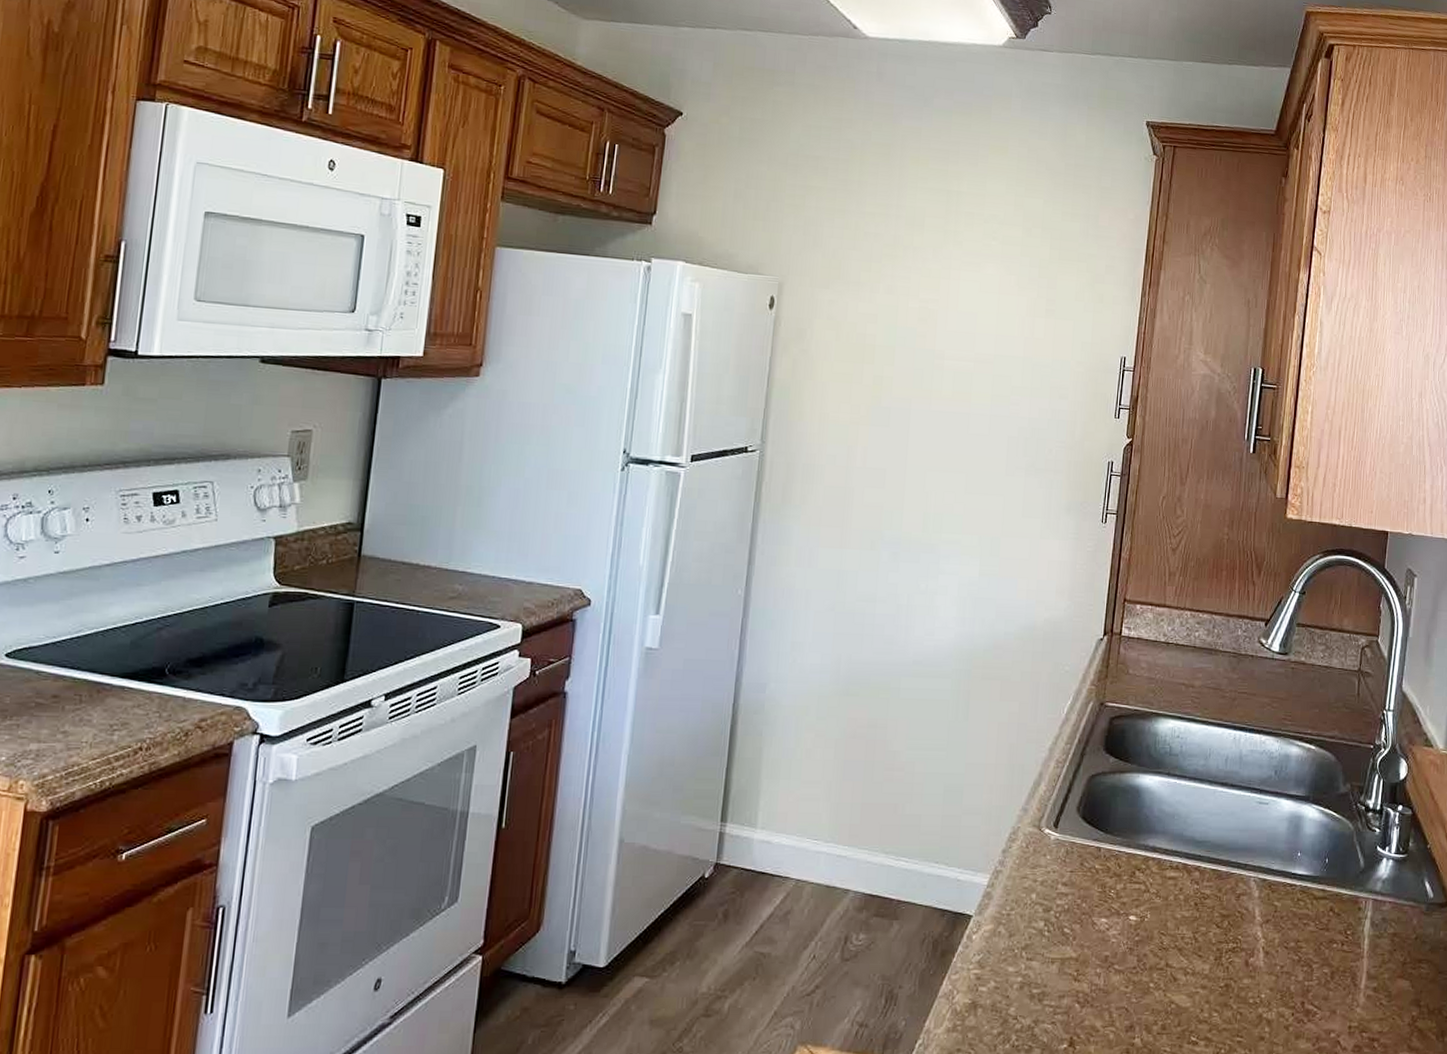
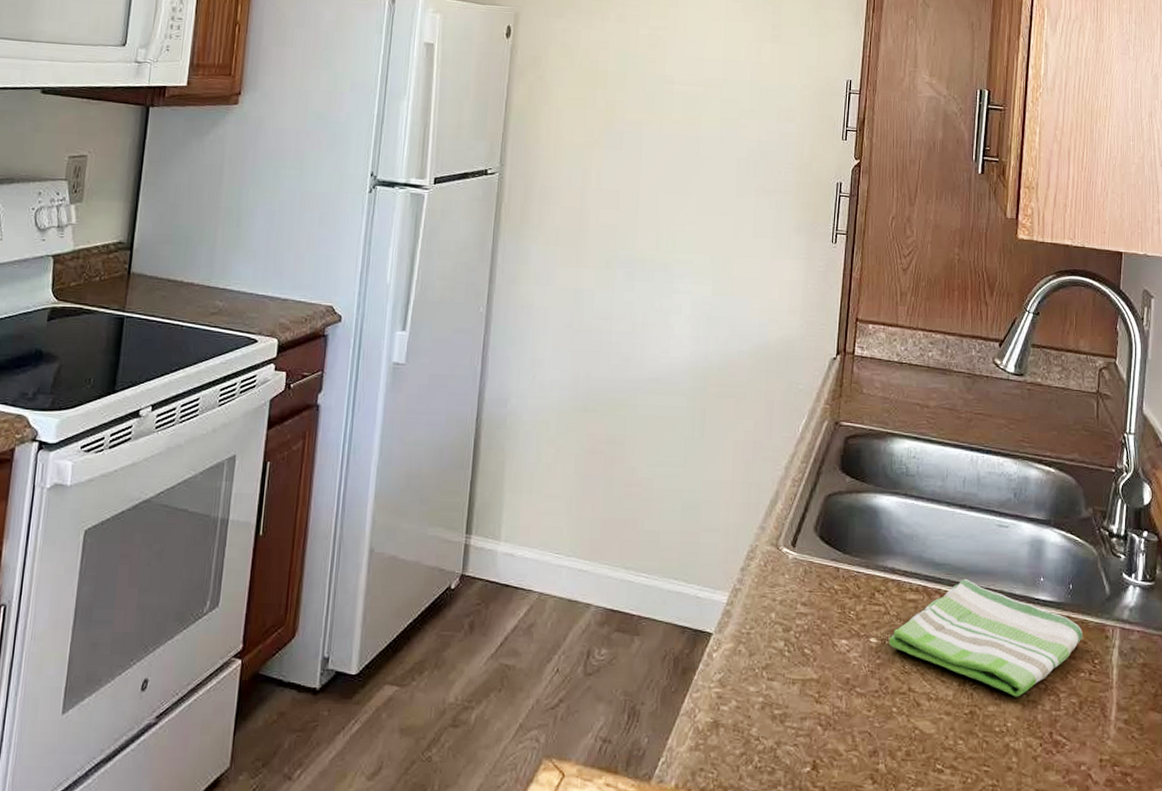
dish towel: none [1147,855,1337,969] -> present [888,578,1083,697]

